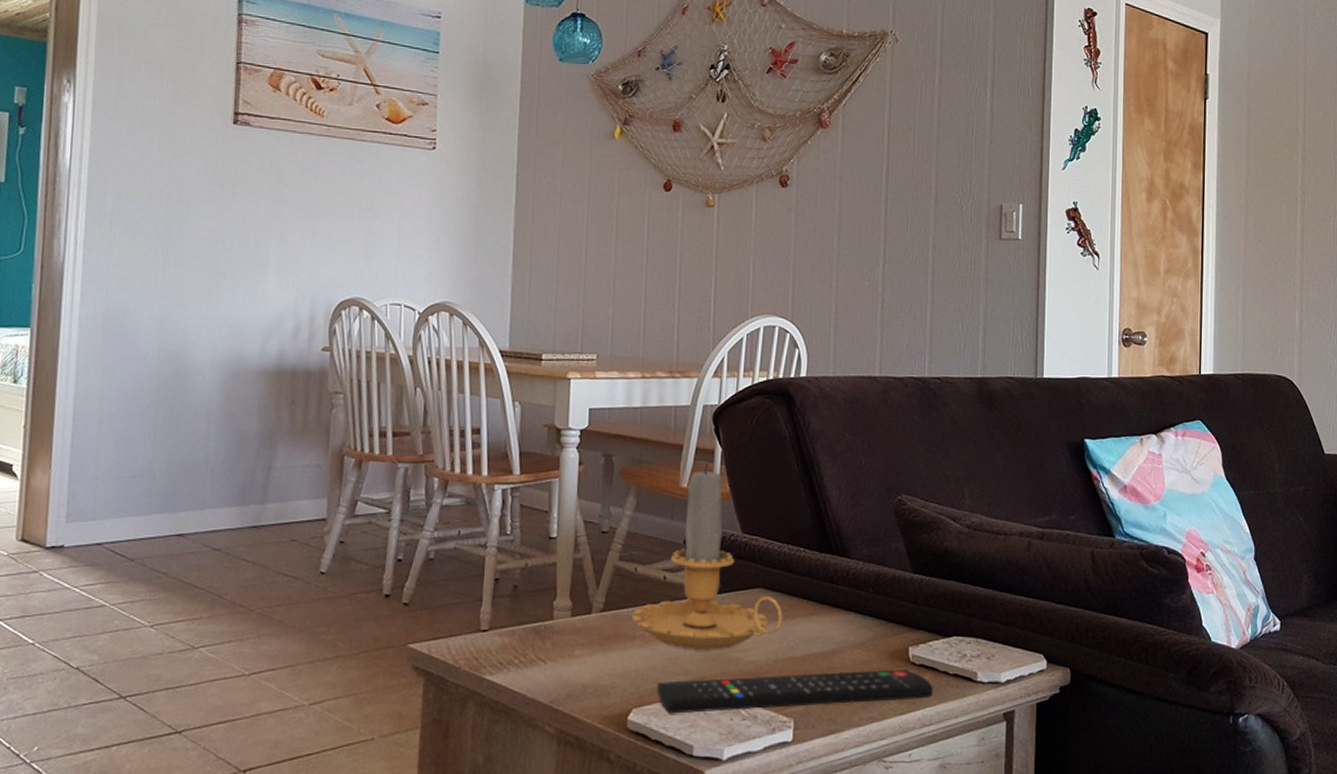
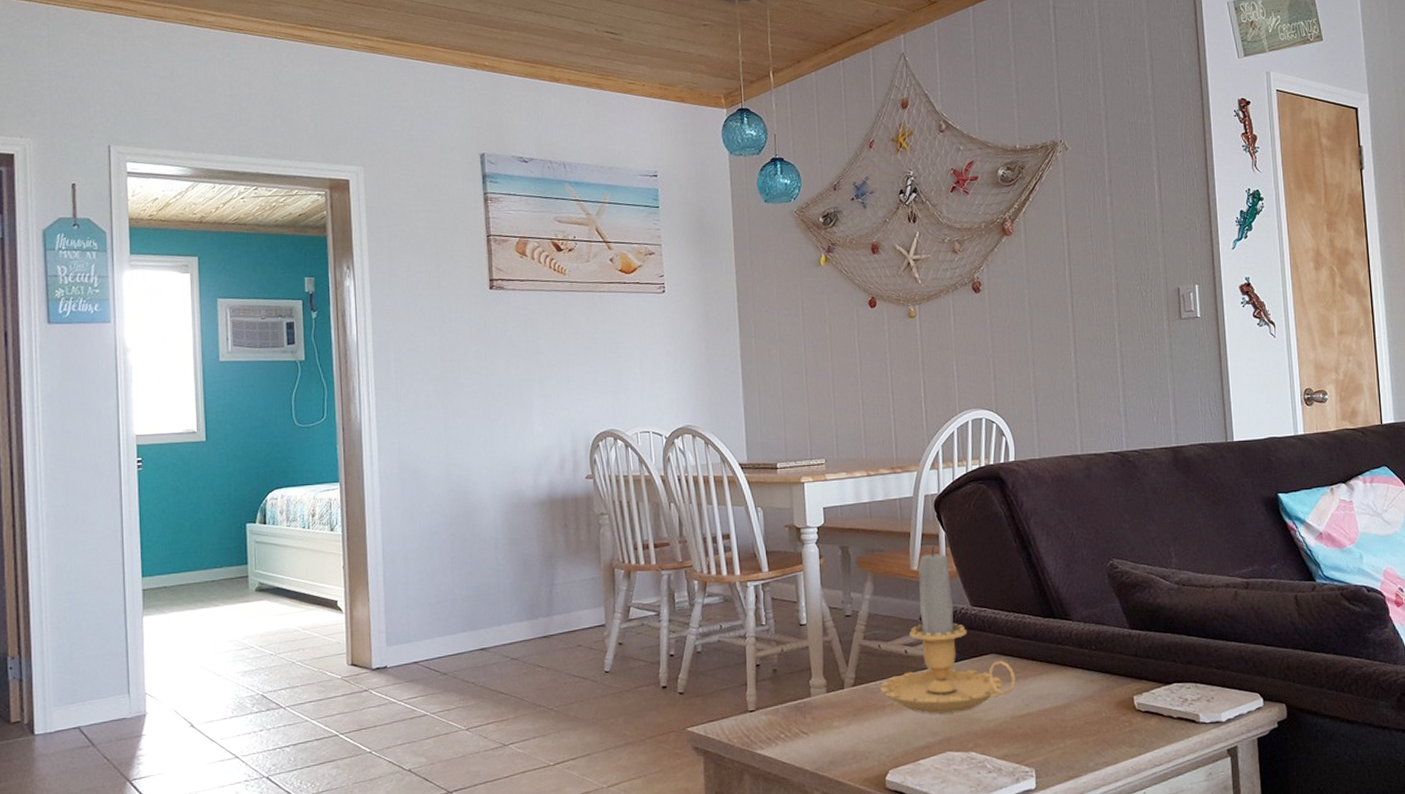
remote control: present [656,669,933,714] -> none [909,716,1160,772]

